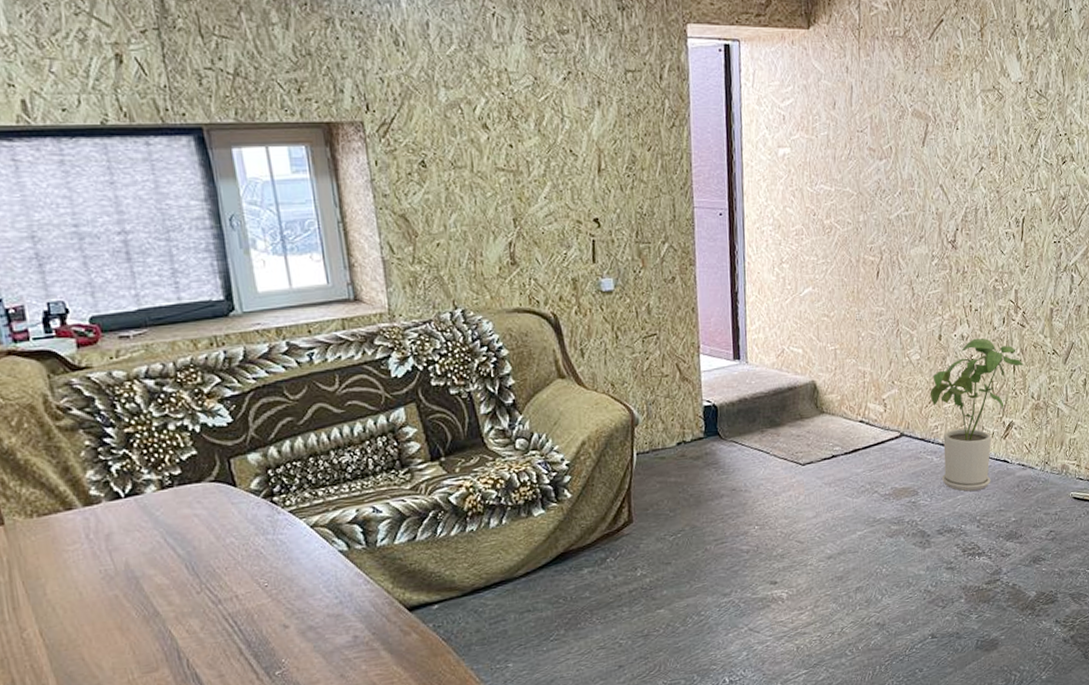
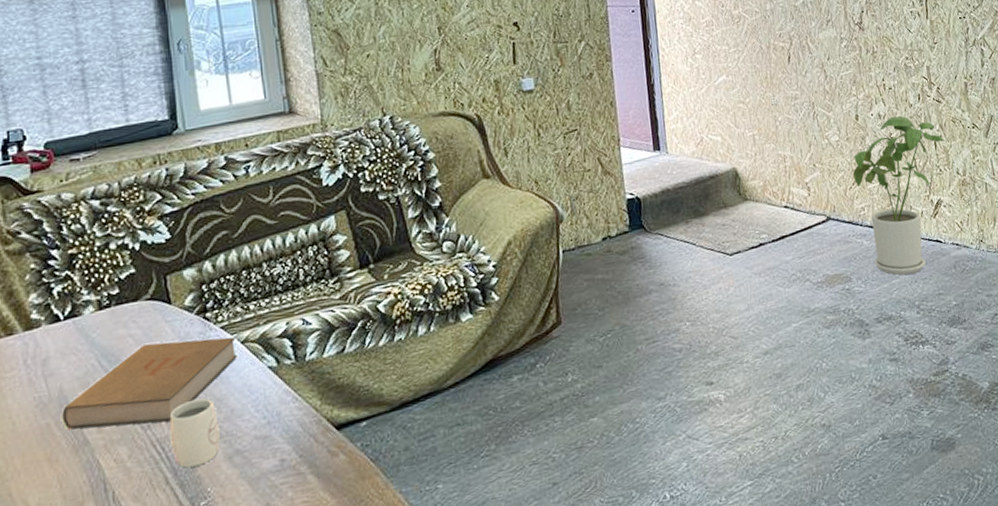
book: none [130,521,309,602] -> present [62,337,239,430]
mug: none [240,577,292,641] -> present [169,398,219,469]

